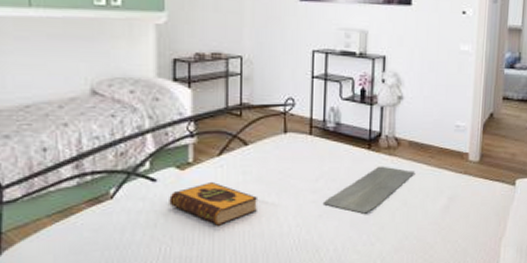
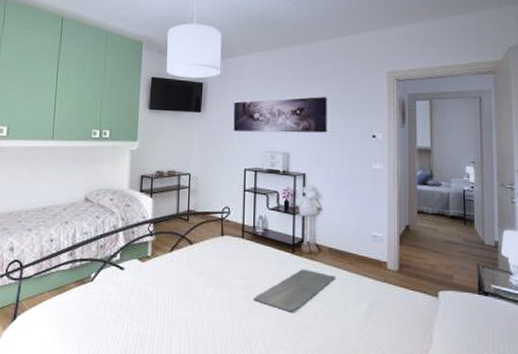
hardback book: present [169,182,259,226] -> none [132,274,200,311]

